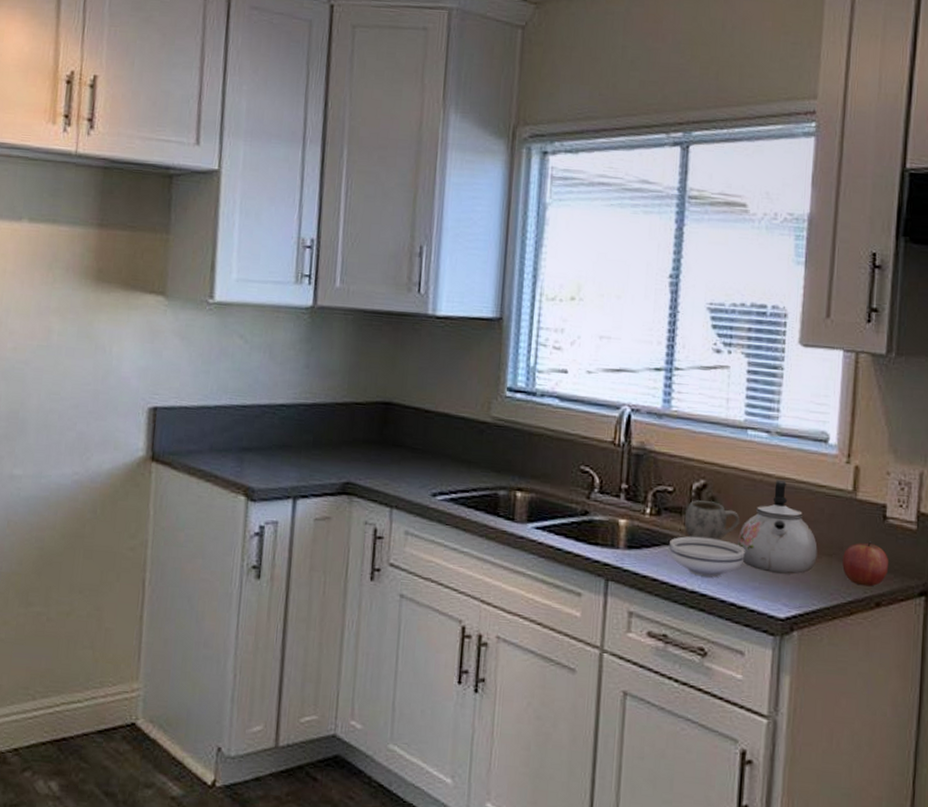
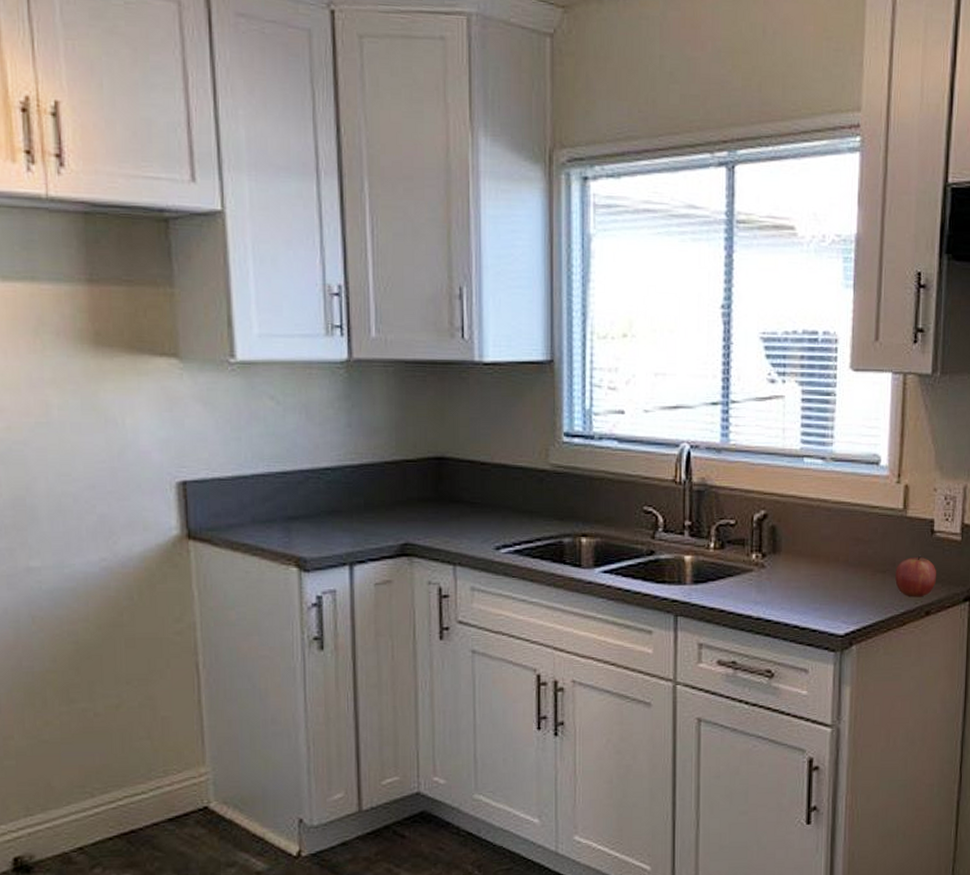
bowl: present [669,536,745,577] -> none [734,565,806,602]
mug: present [684,500,740,541] -> none [747,531,800,568]
kettle: present [736,479,818,575] -> none [797,504,872,593]

